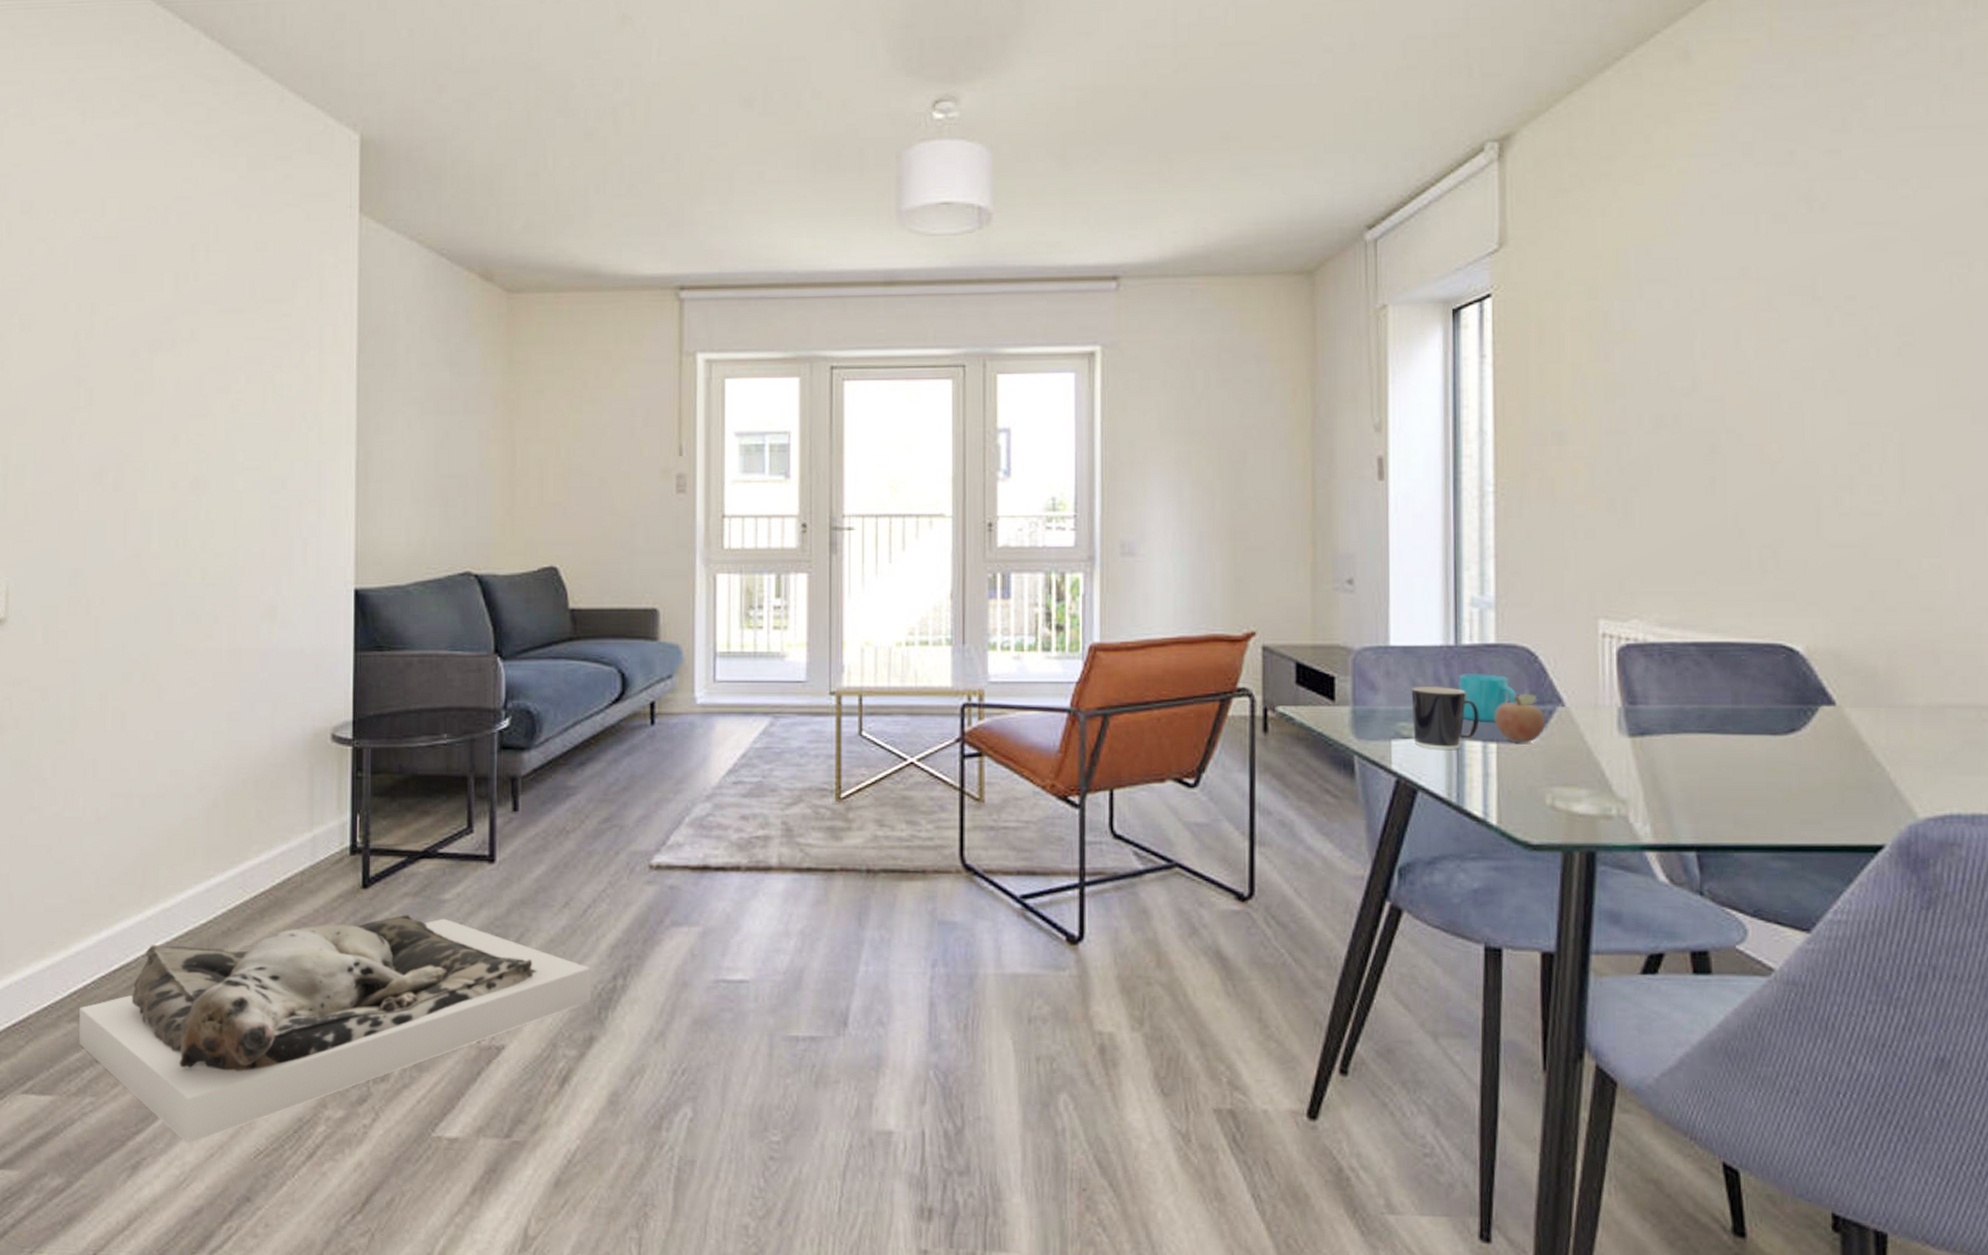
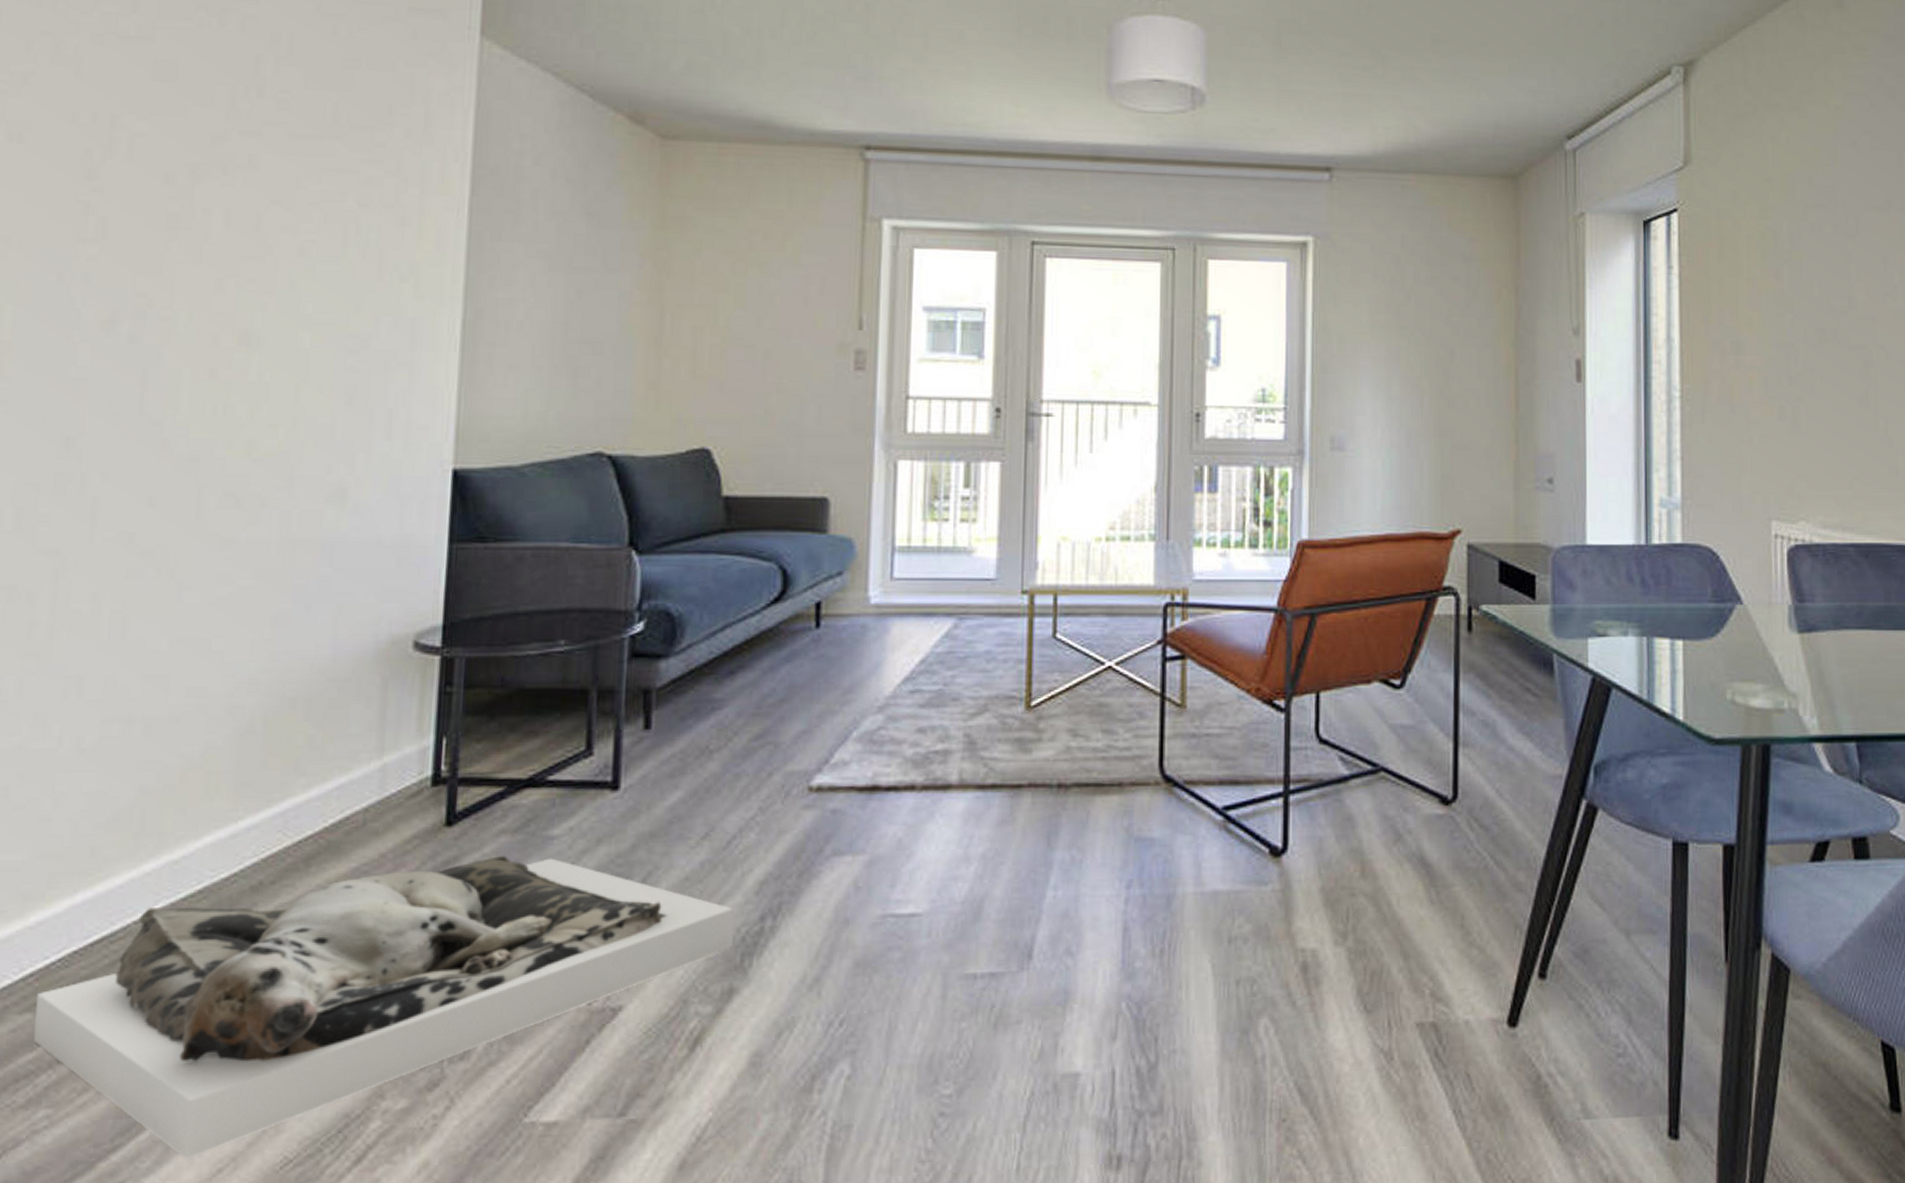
mug: present [1411,687,1480,751] -> none [1606,585,1668,648]
cup: present [1458,674,1517,722] -> none [1648,573,1701,620]
fruit: present [1495,693,1545,743] -> none [1681,592,1725,640]

